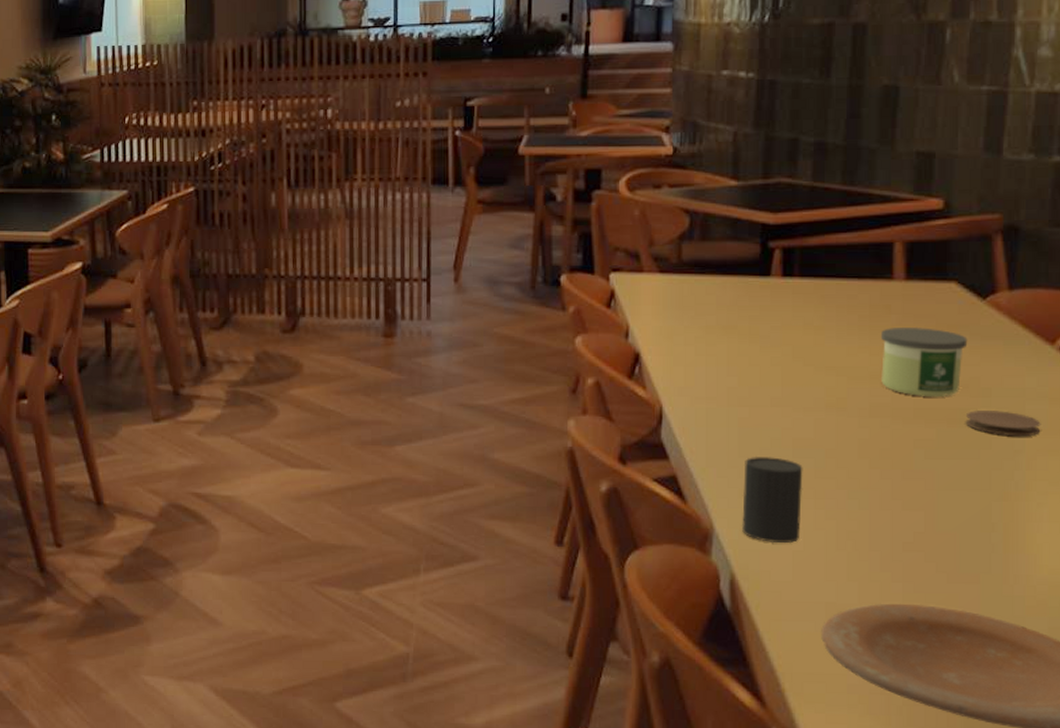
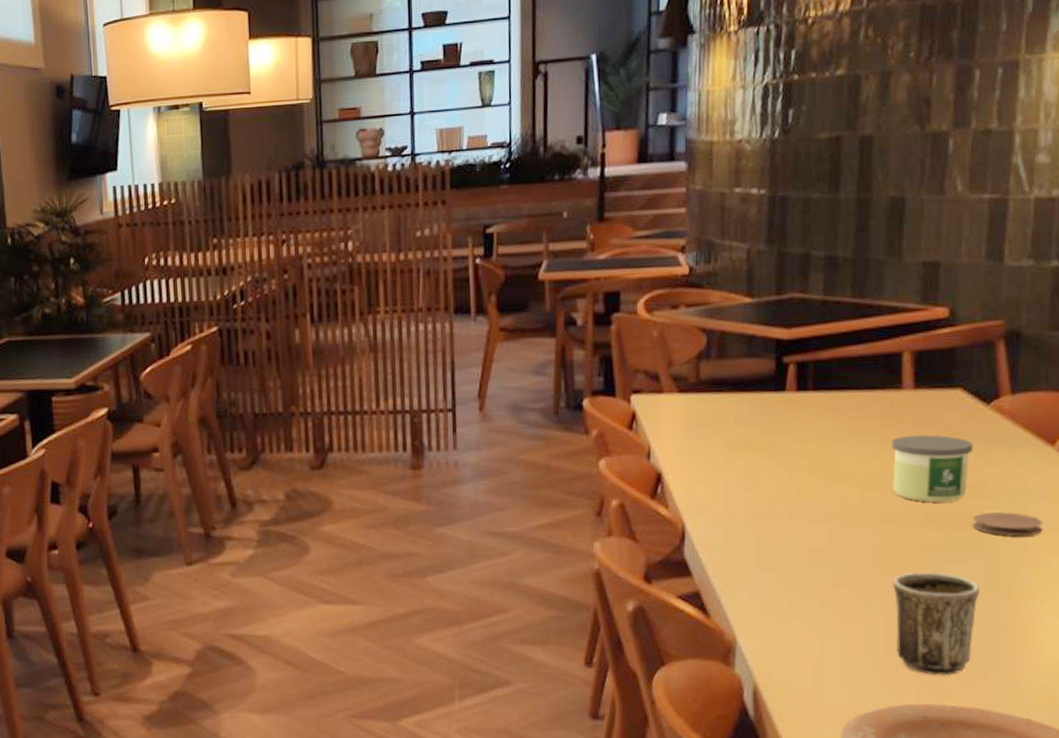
cup: present [742,456,803,544] -> none [763,568,821,653]
mug: none [880,467,972,577] -> present [893,572,979,676]

